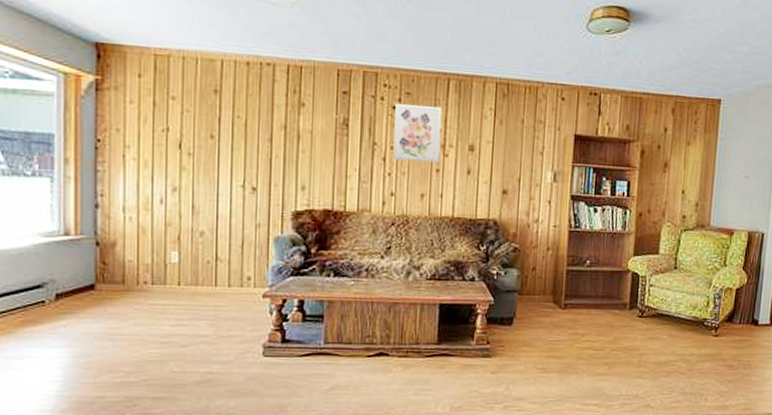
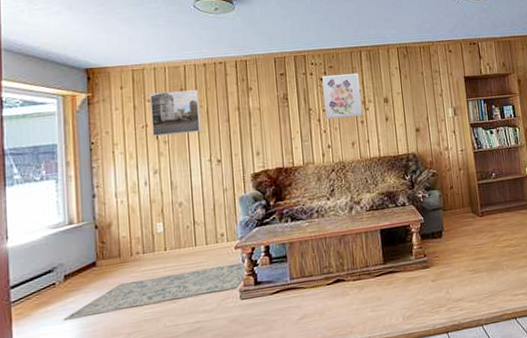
rug: none [52,313,275,346] -> present [63,262,248,321]
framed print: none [174,88,237,148] -> present [150,90,202,136]

